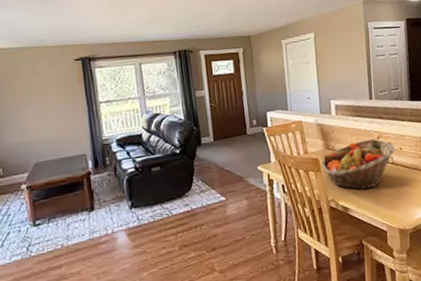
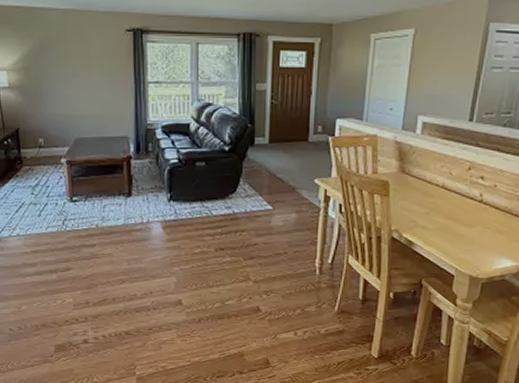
fruit basket: present [320,138,396,190] -> none [389,168,489,225]

